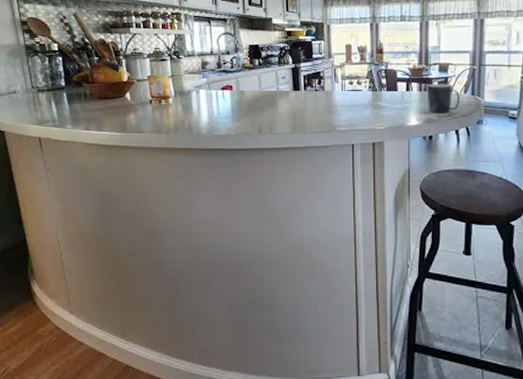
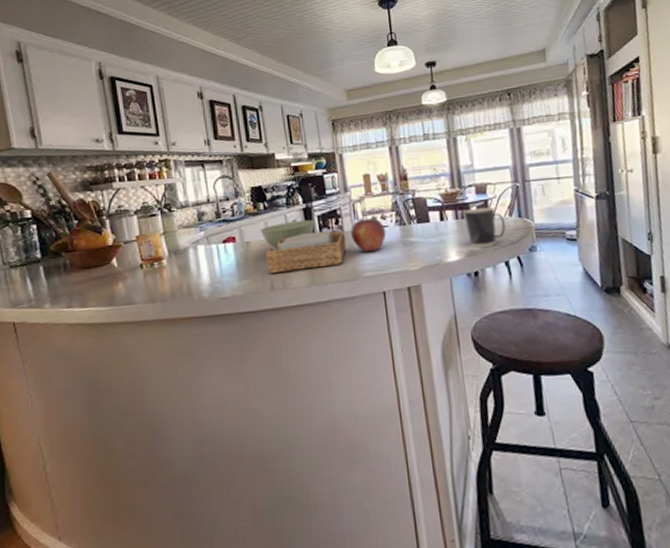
bowl: none [253,77,301,101] -> present [259,219,315,250]
napkin holder: none [256,88,326,120] -> present [265,230,347,274]
fruit: none [330,81,360,111] -> present [351,218,387,253]

